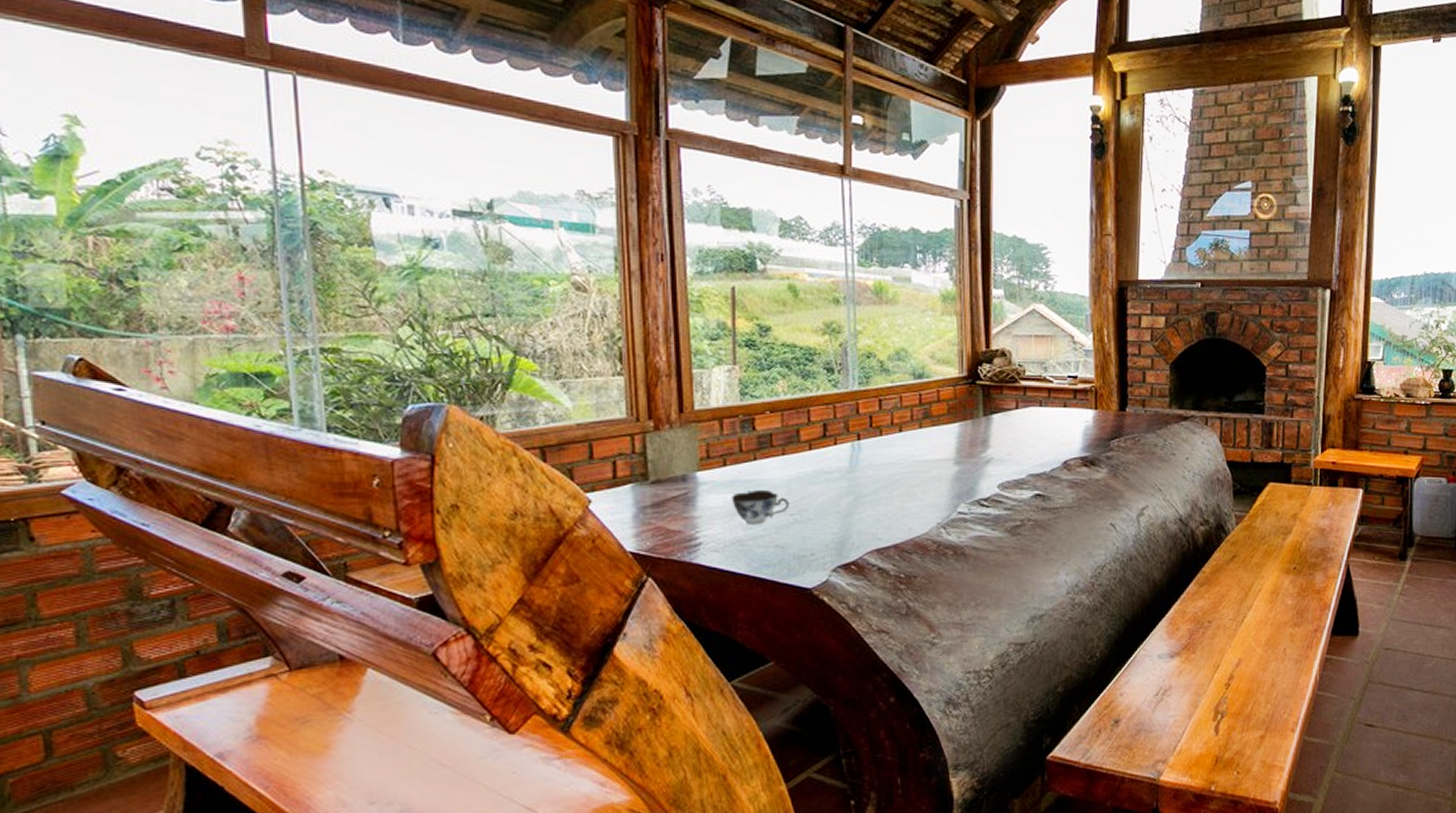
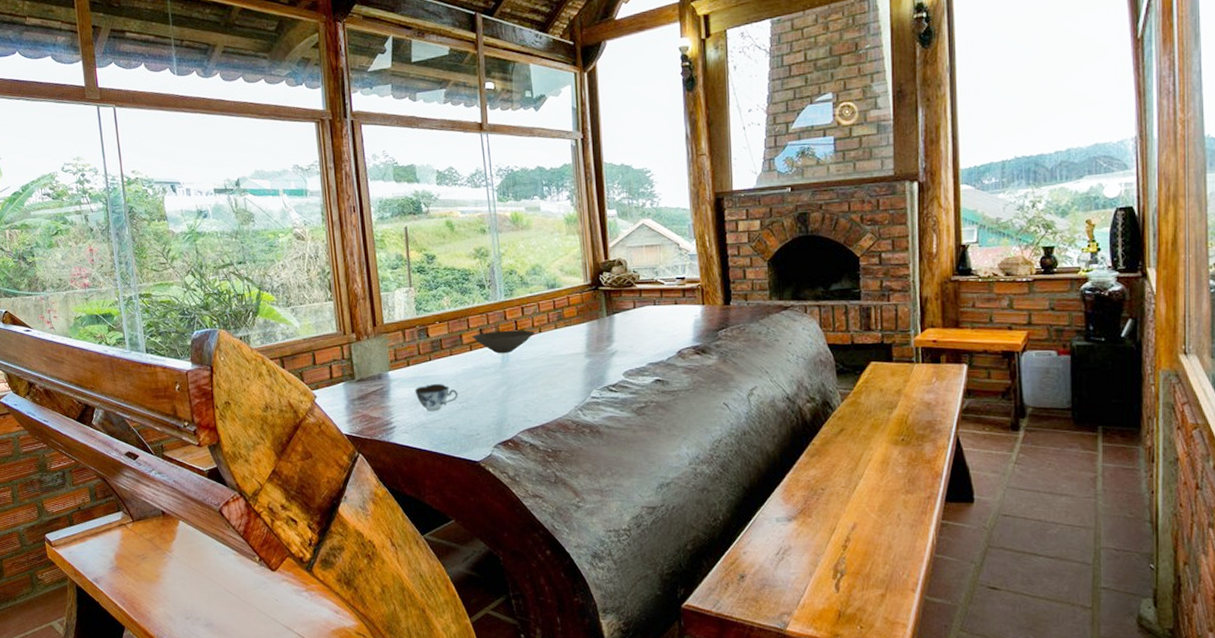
bowl: none [813,427,894,456] -> present [472,330,535,354]

